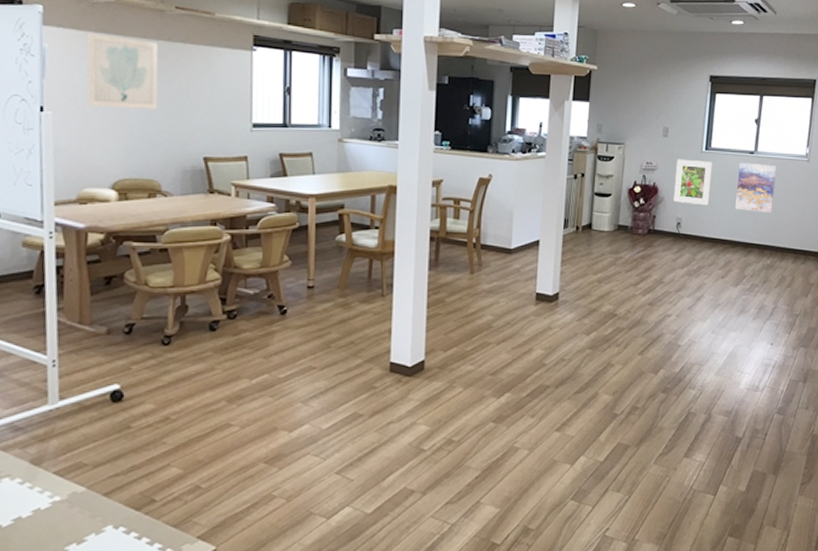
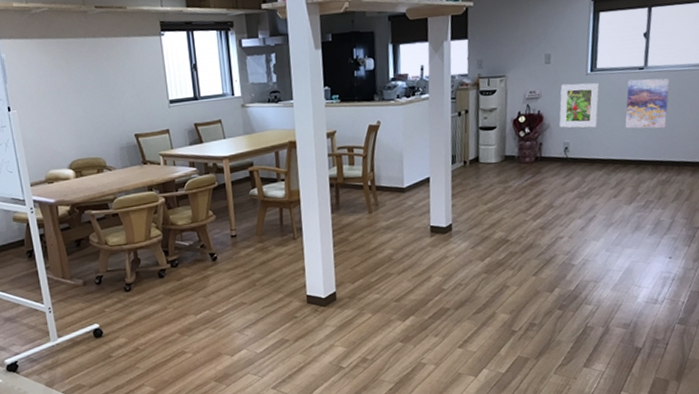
wall art: present [87,33,159,110] -> none [32,39,94,102]

